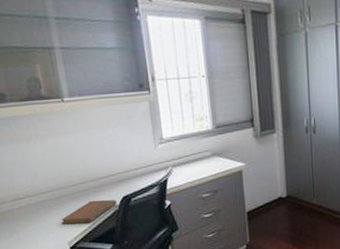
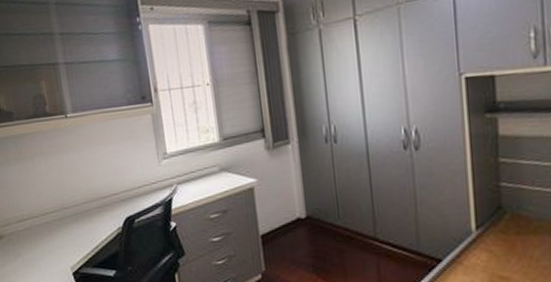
notebook: present [61,199,117,225] -> none [64,221,120,248]

